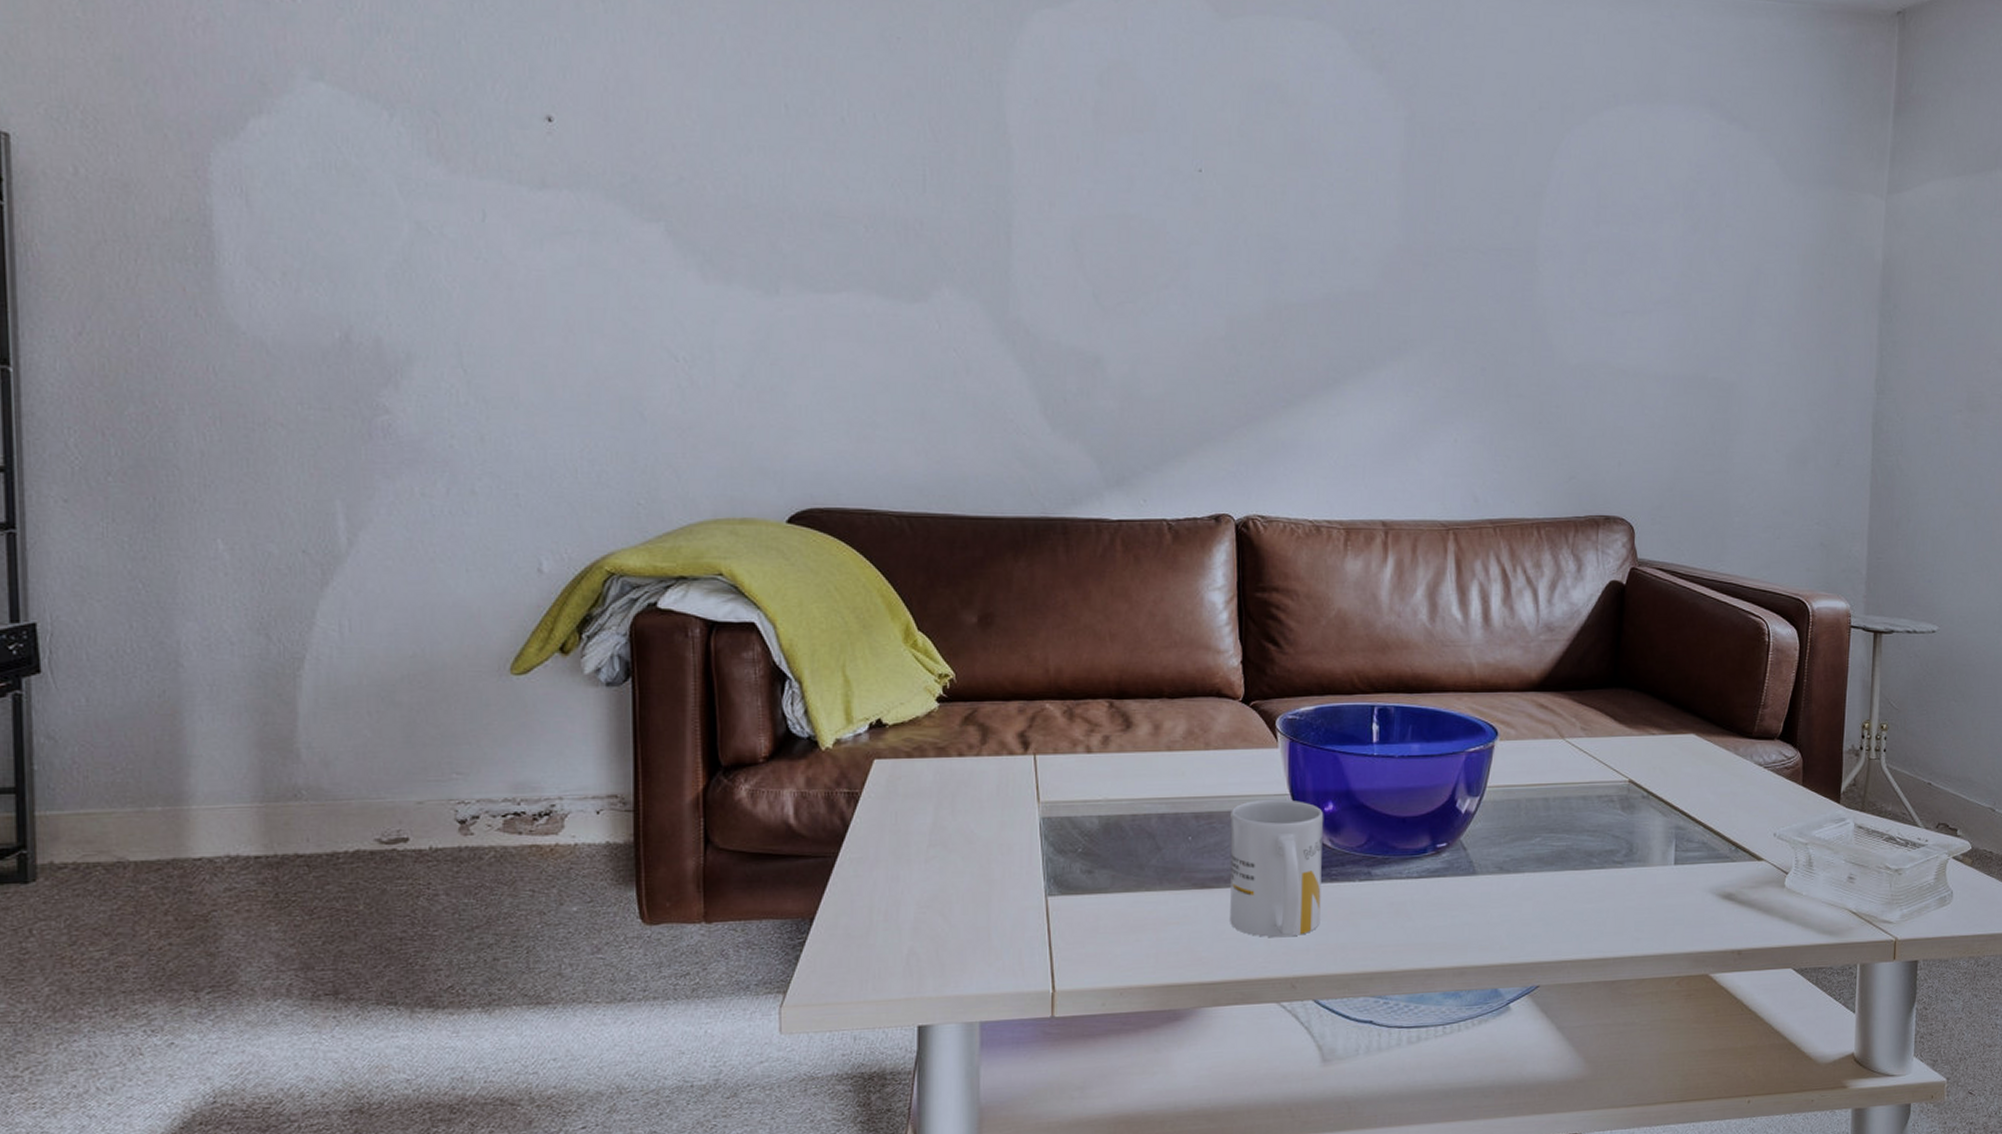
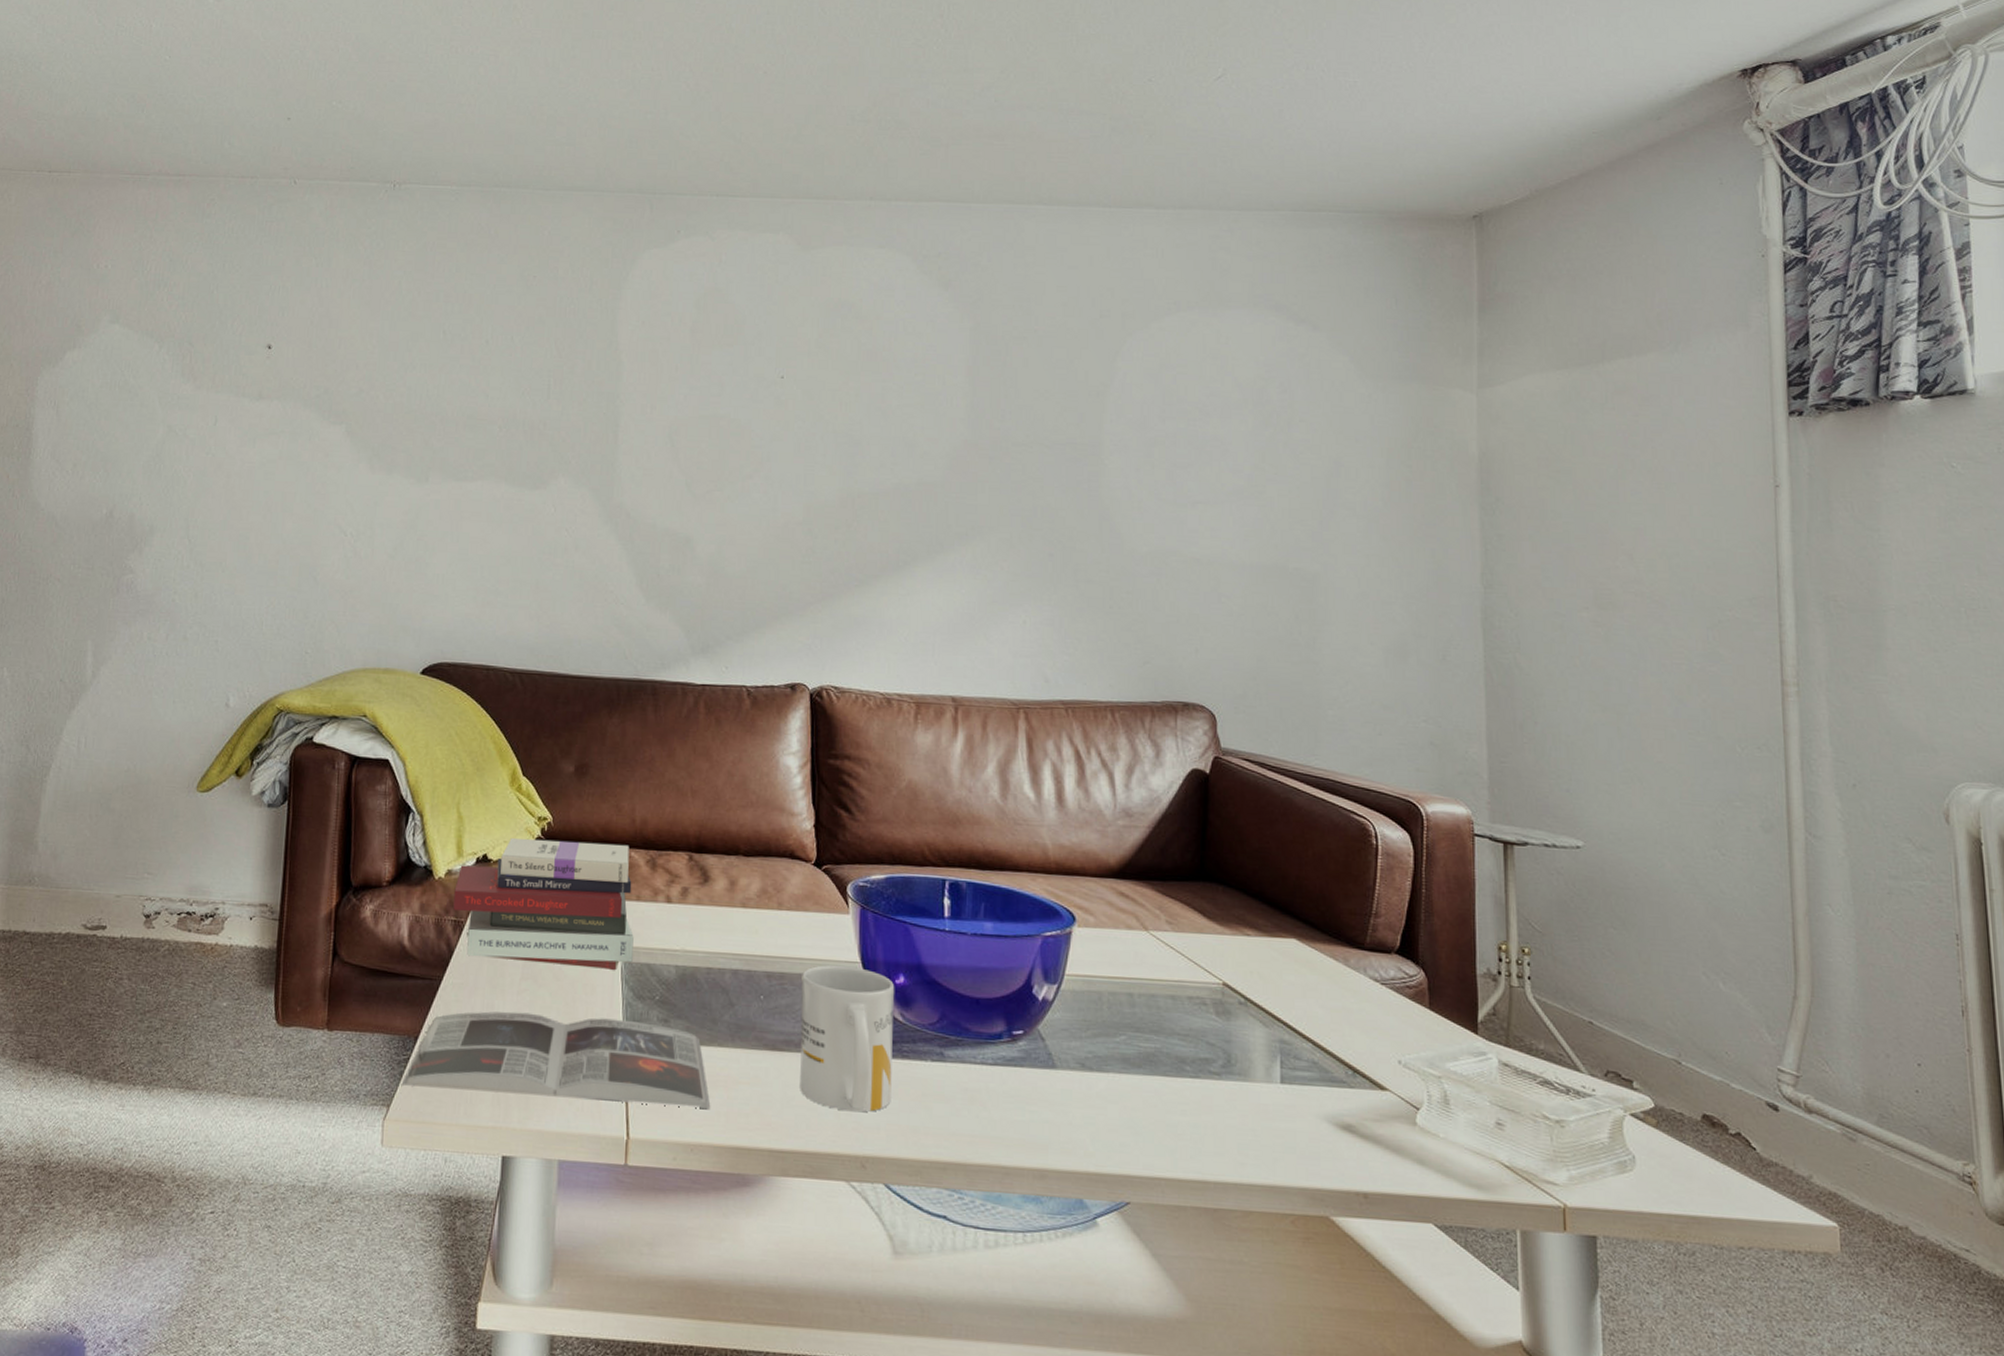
magazine: none [797,875,1140,970] -> present [401,1011,711,1108]
books: none [845,696,1052,829] -> present [453,838,634,970]

